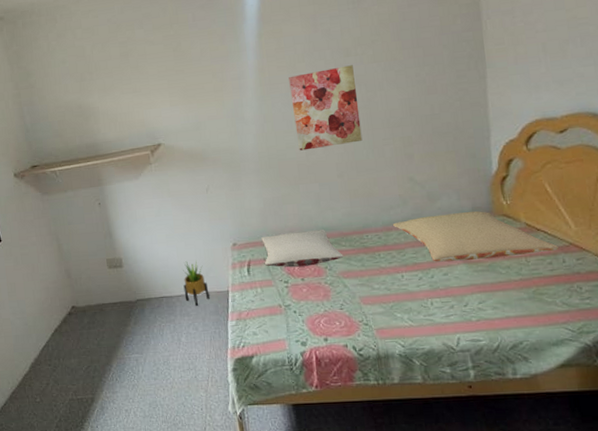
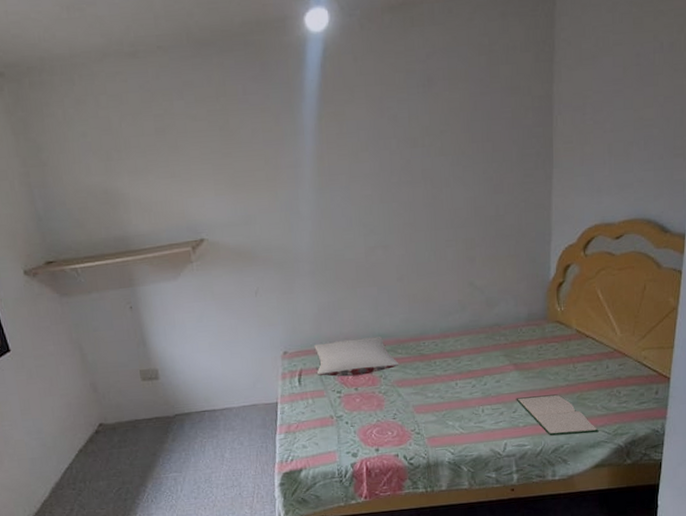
potted plant: present [183,260,210,306] -> none [228,370,257,419]
wall art: present [289,65,363,151] -> none [350,157,425,251]
pillow: present [392,211,559,262] -> none [449,317,604,369]
hardback book: none [466,288,561,332] -> present [516,394,599,436]

